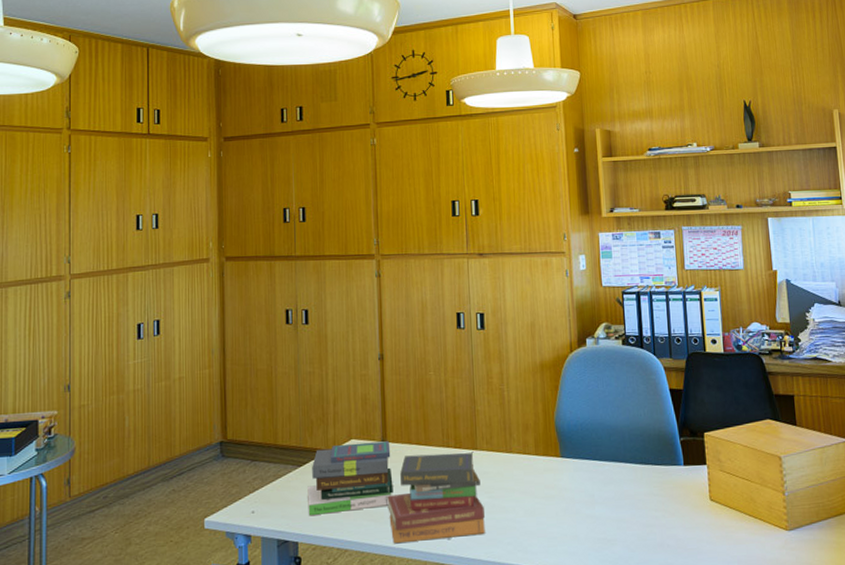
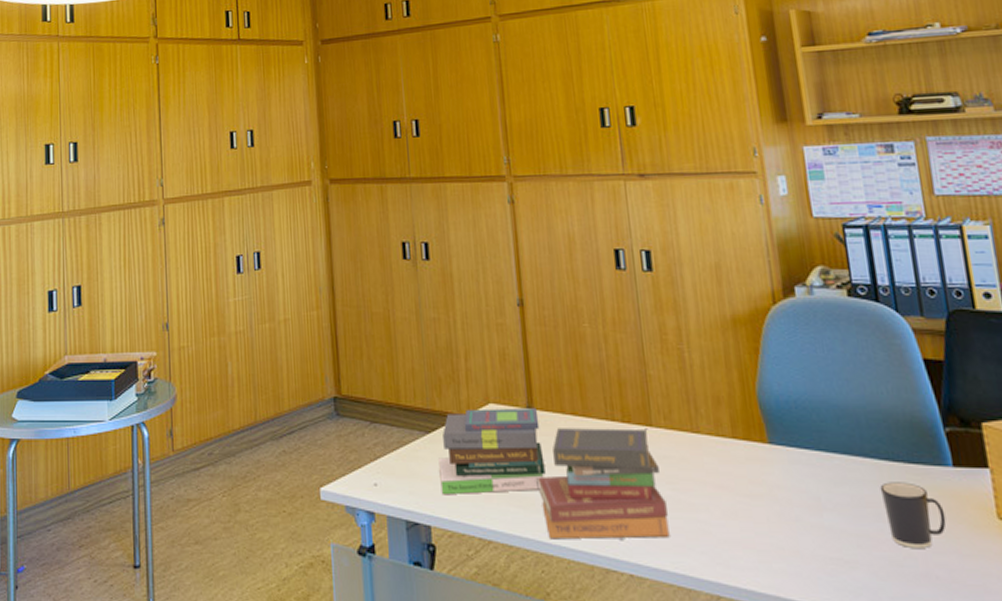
mug: none [635,479,677,526] -> present [880,482,947,548]

